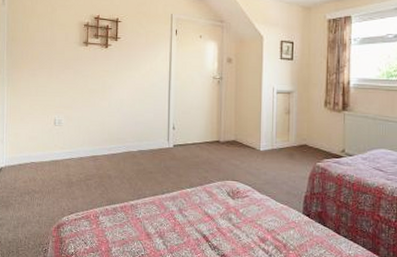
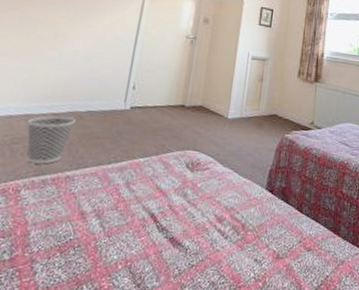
wastebasket: none [95,155,131,196] -> present [27,115,76,165]

